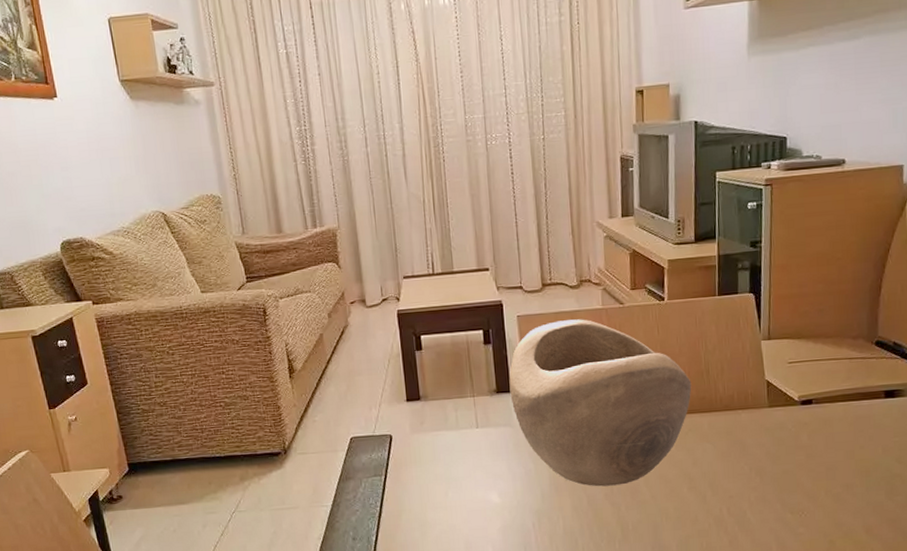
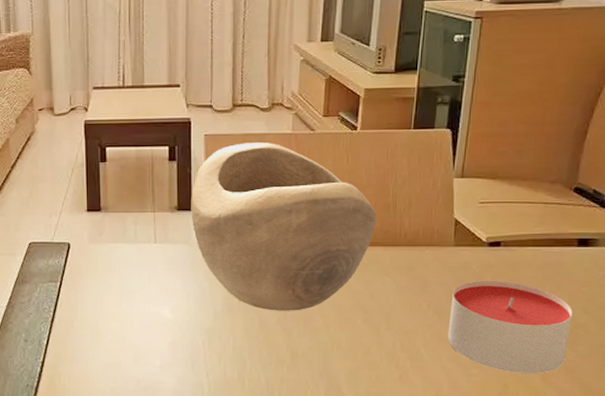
candle: none [771,437,887,528] -> present [447,280,572,373]

